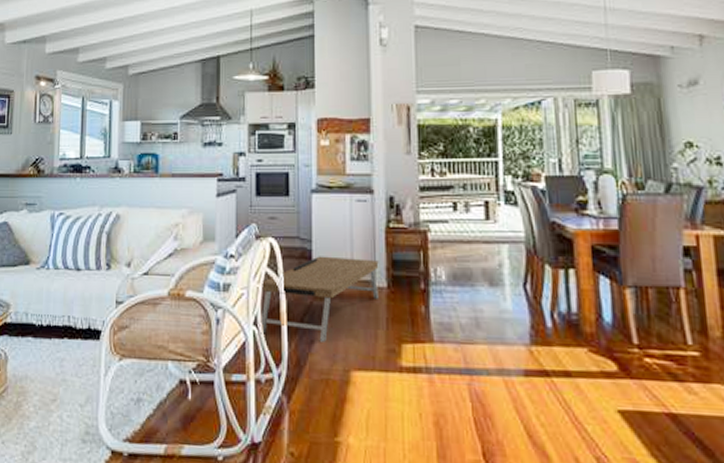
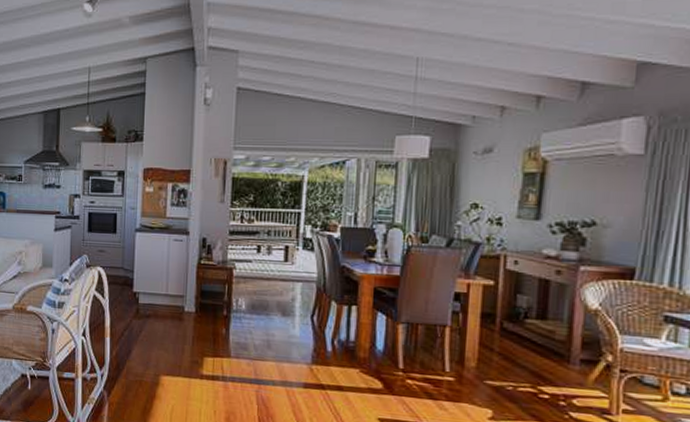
coffee table: present [259,256,379,342] -> none [87,284,190,352]

